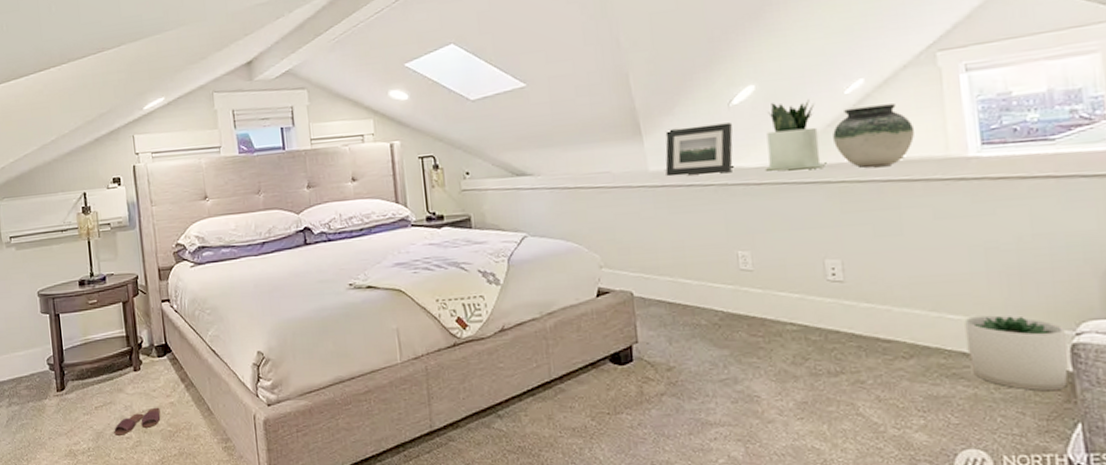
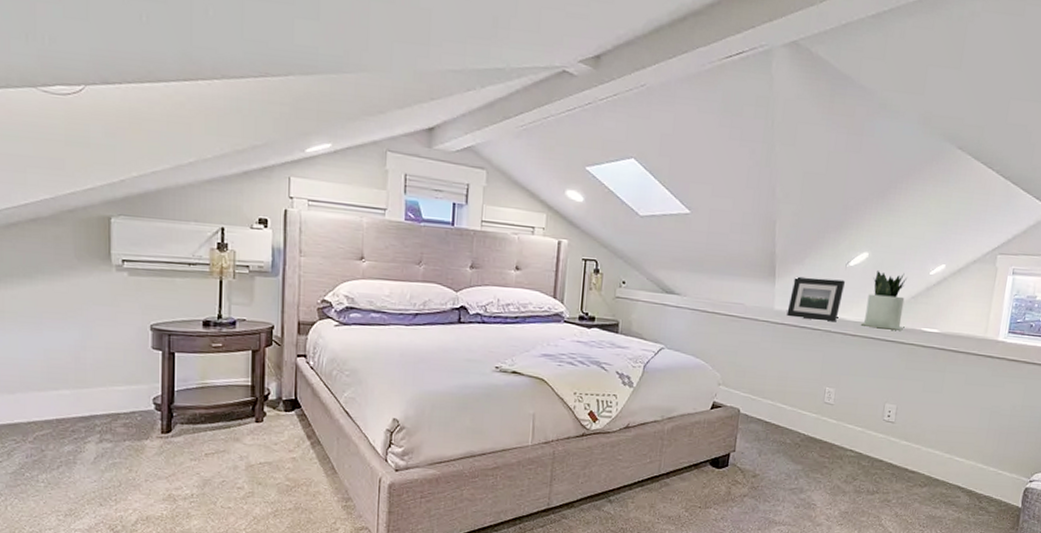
slippers: present [114,407,161,435] -> none [224,460,280,485]
vase: present [833,104,914,168] -> none [913,286,969,338]
planter: present [964,315,1069,392] -> none [961,460,1024,520]

